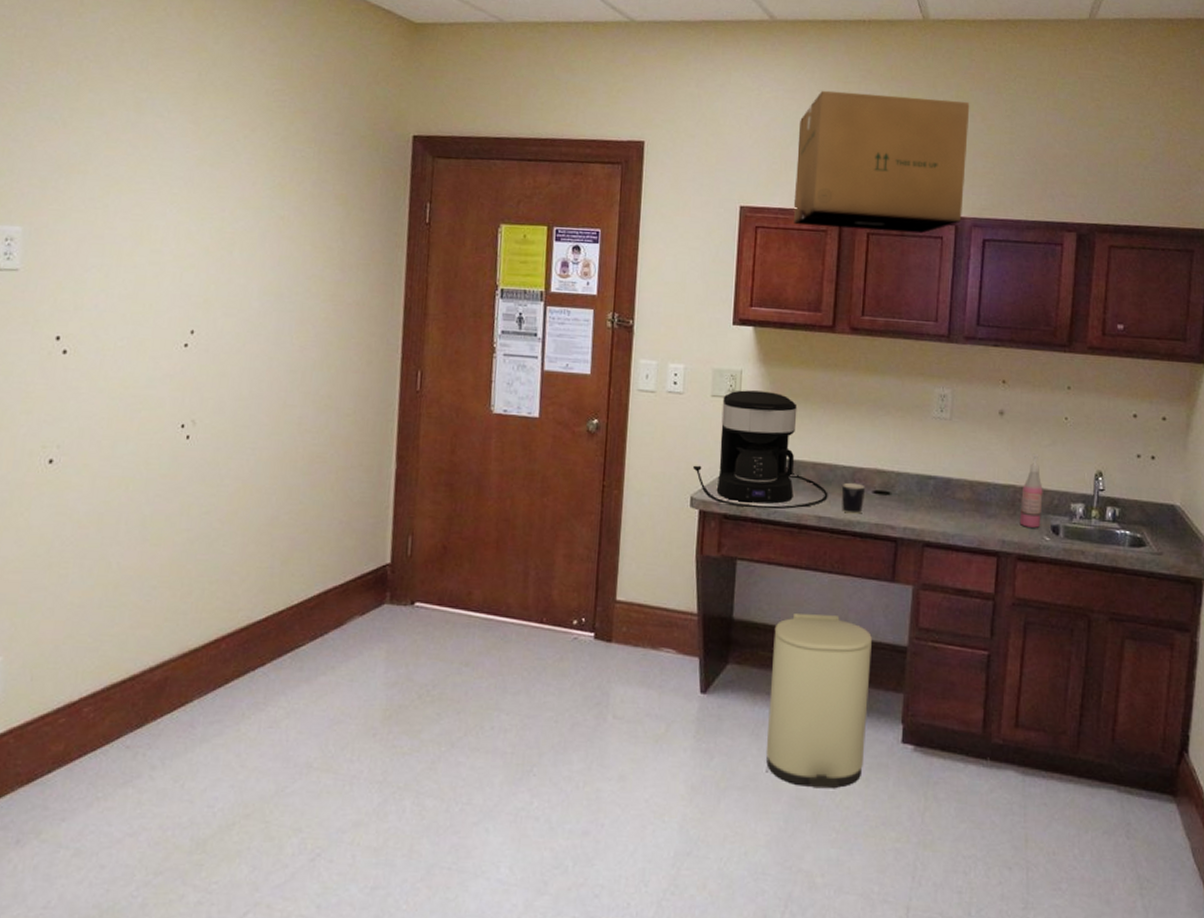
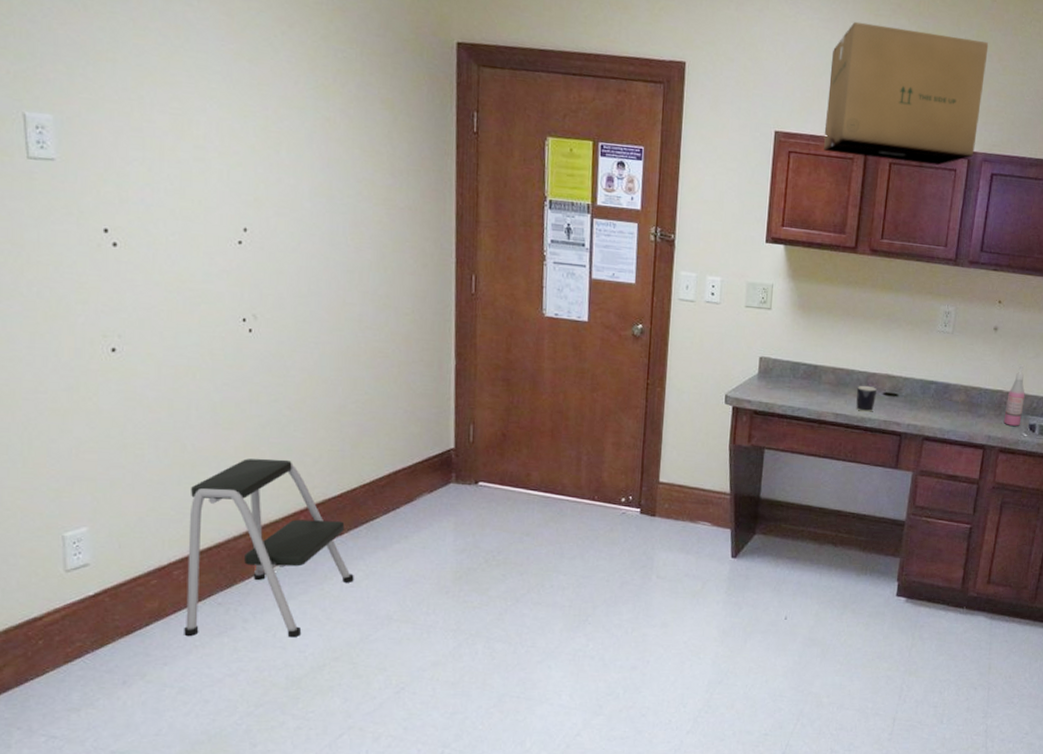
step stool: none [87,577,274,789] -> present [184,458,354,638]
coffee maker: present [693,390,828,510] -> none [728,302,845,407]
pedal bin: present [766,612,872,789] -> none [785,493,876,632]

